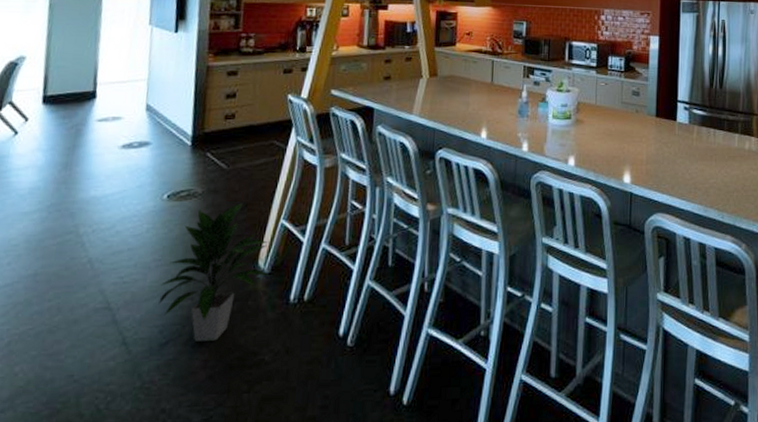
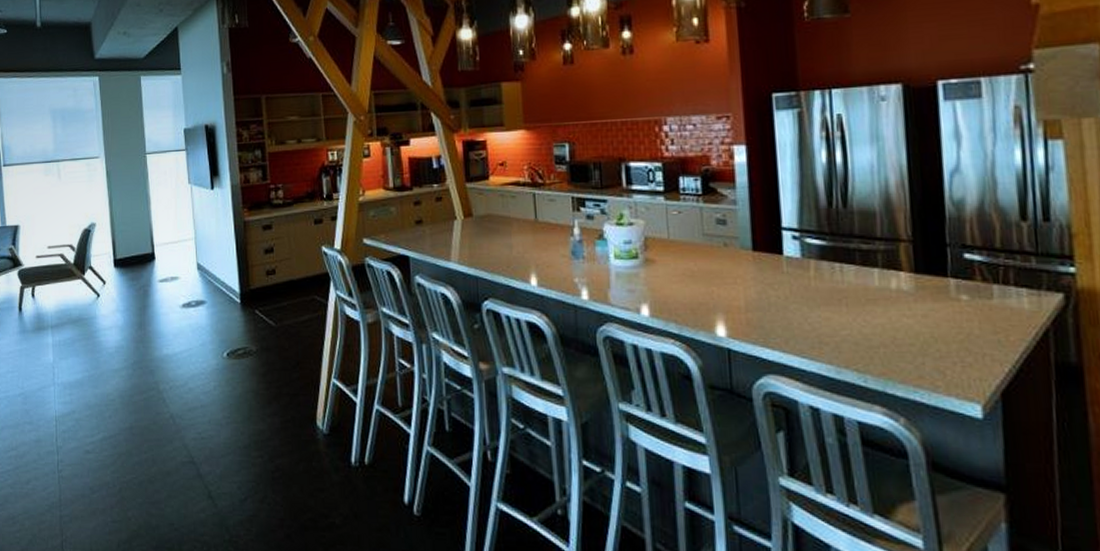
indoor plant: present [159,203,270,343] -> none [233,361,329,501]

